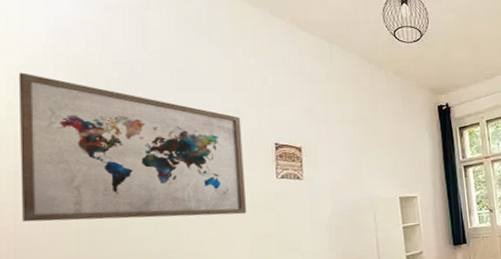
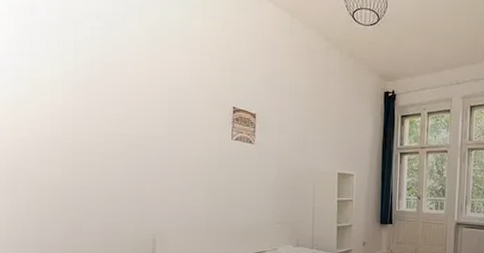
wall art: present [18,72,246,223] -> none [17,11,205,168]

